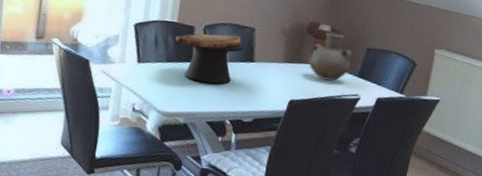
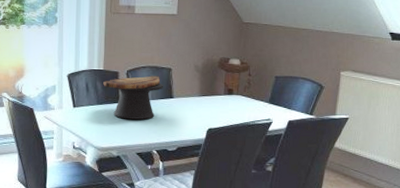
vase: present [309,32,352,81] -> none [223,65,262,109]

